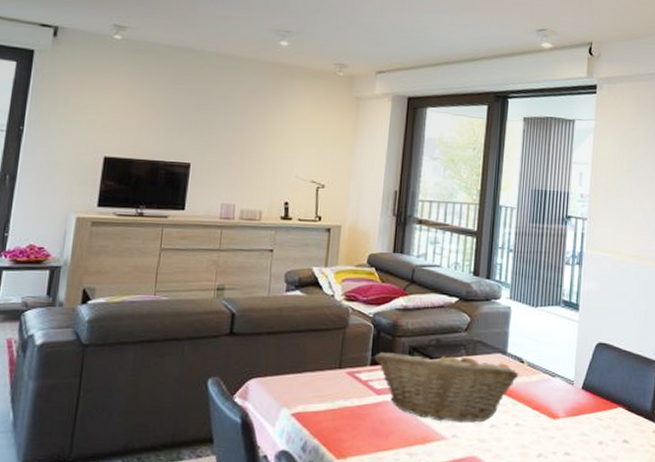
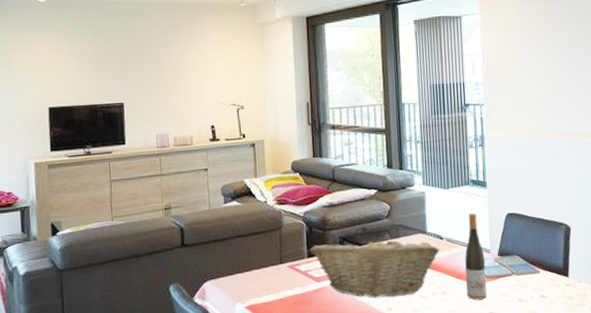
wine bottle: none [542,336,568,437] -> present [465,212,487,300]
drink coaster: none [565,389,627,415] -> present [484,255,541,279]

